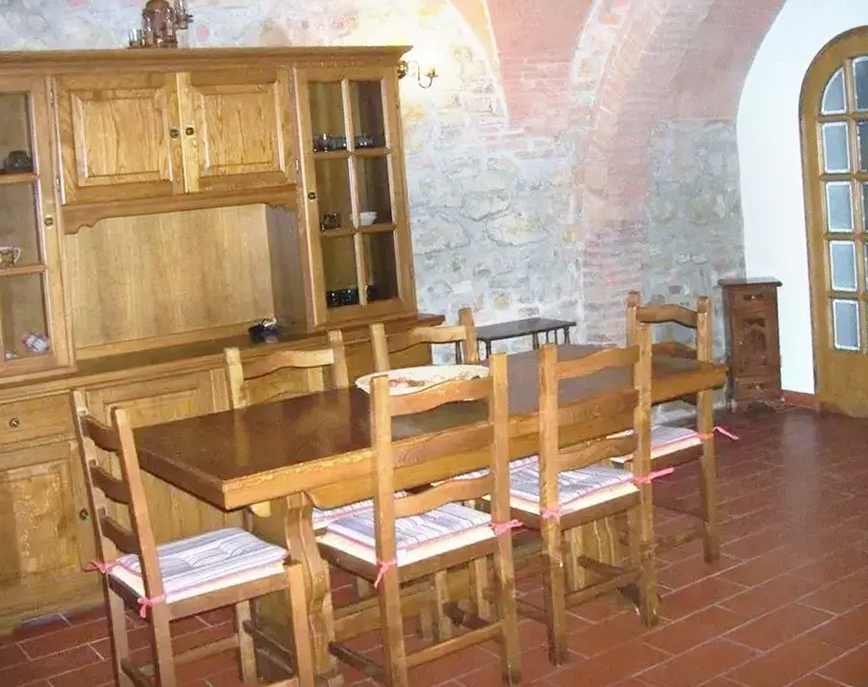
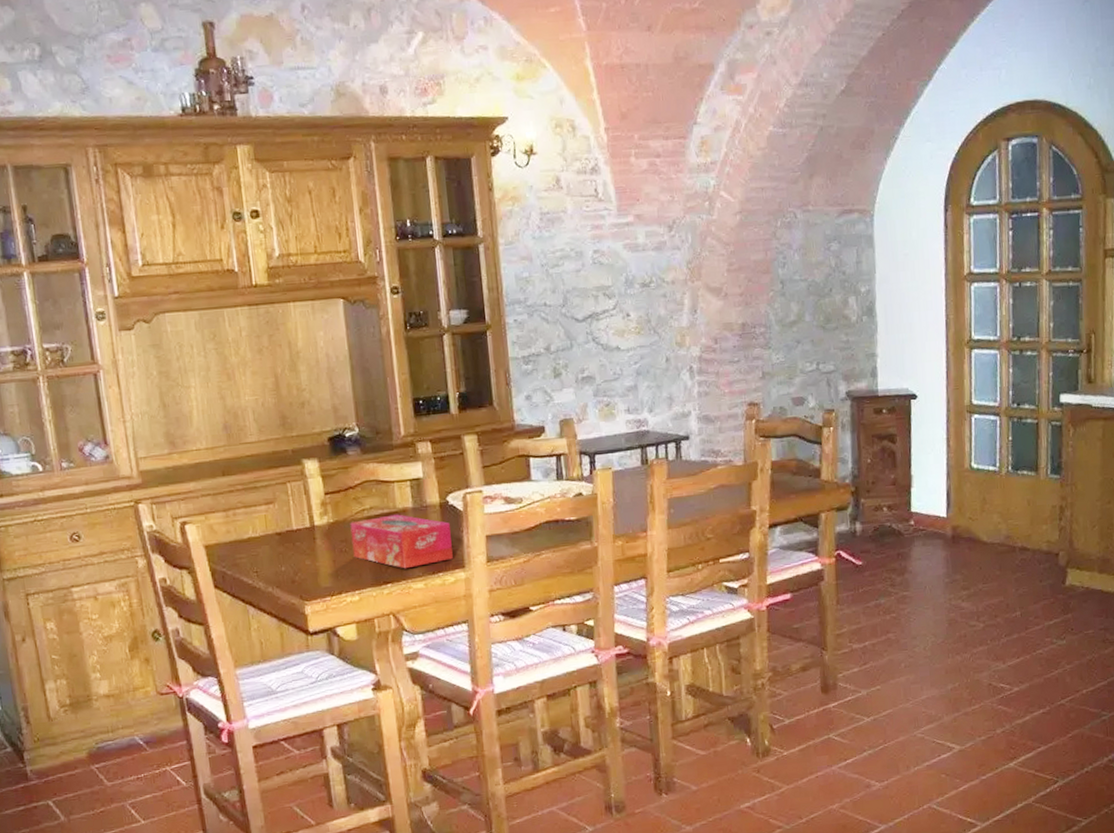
tissue box: none [266,397,360,449] -> present [350,514,453,569]

